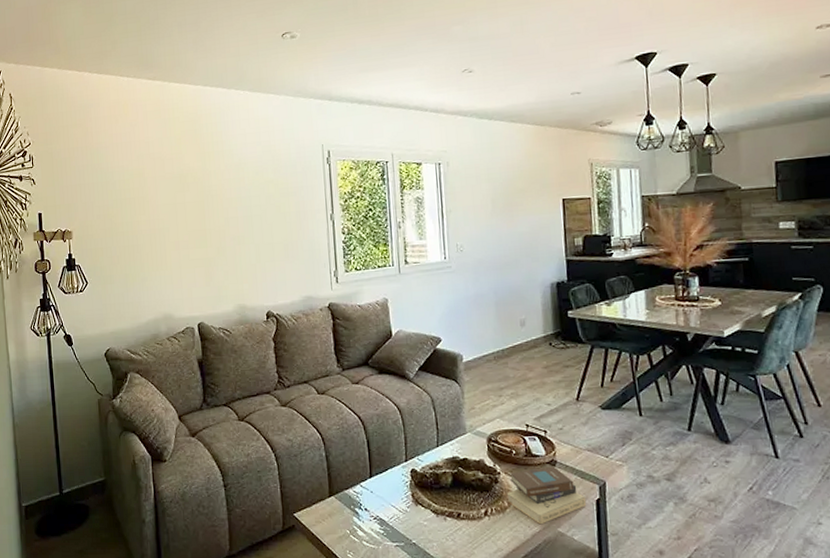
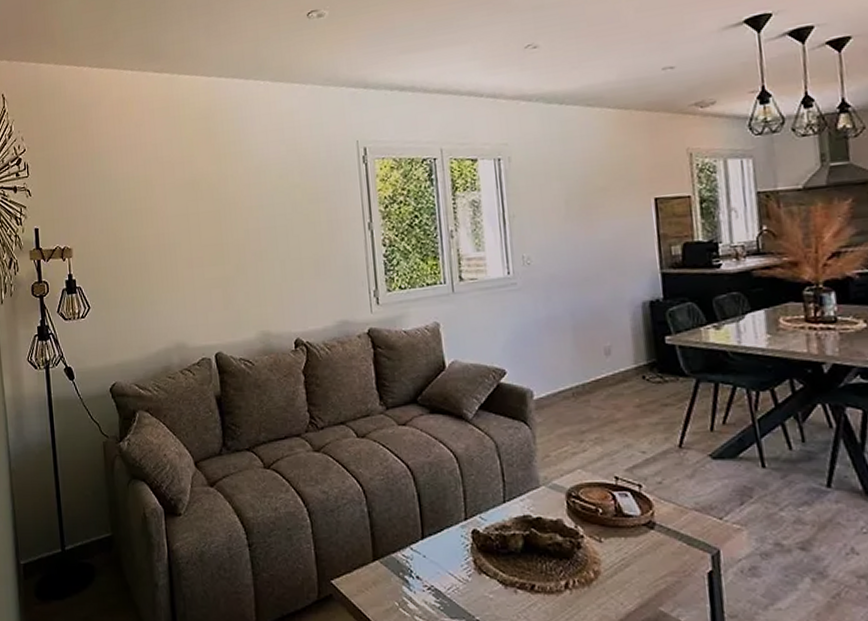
books: present [506,466,587,525] -> none [592,529,696,602]

